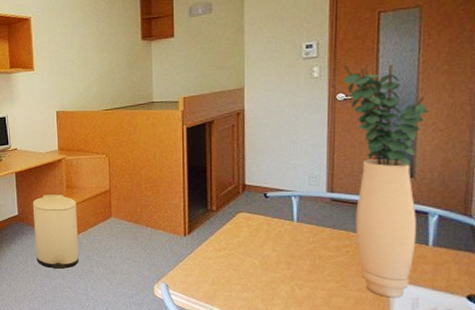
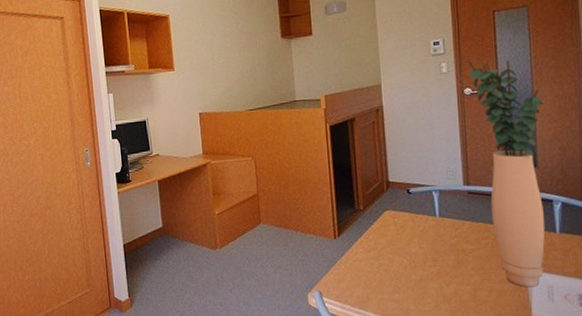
pedal bin: present [33,194,79,269] -> none [178,202,229,284]

